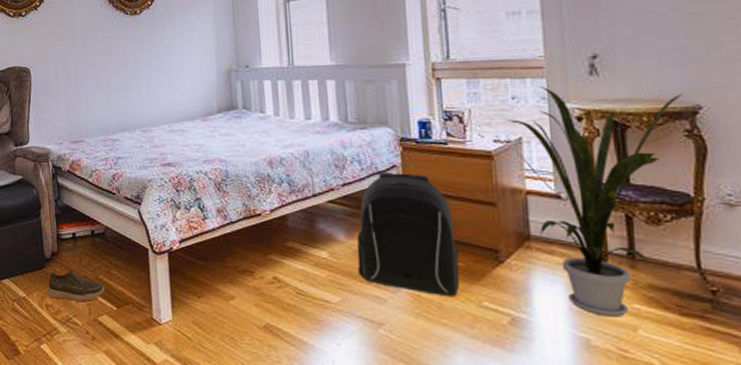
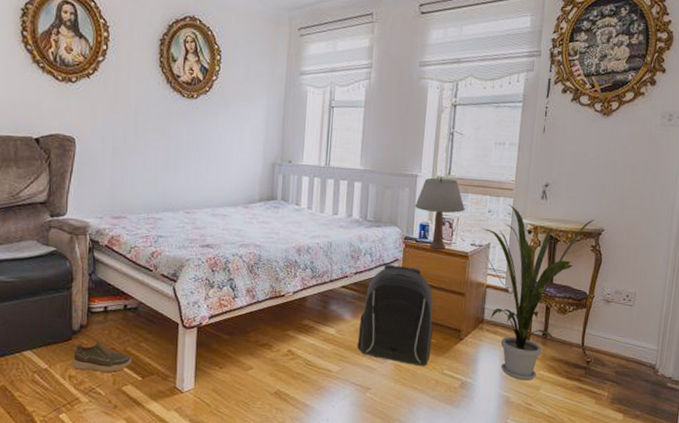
table lamp: none [407,62,477,150] -> present [414,177,465,250]

